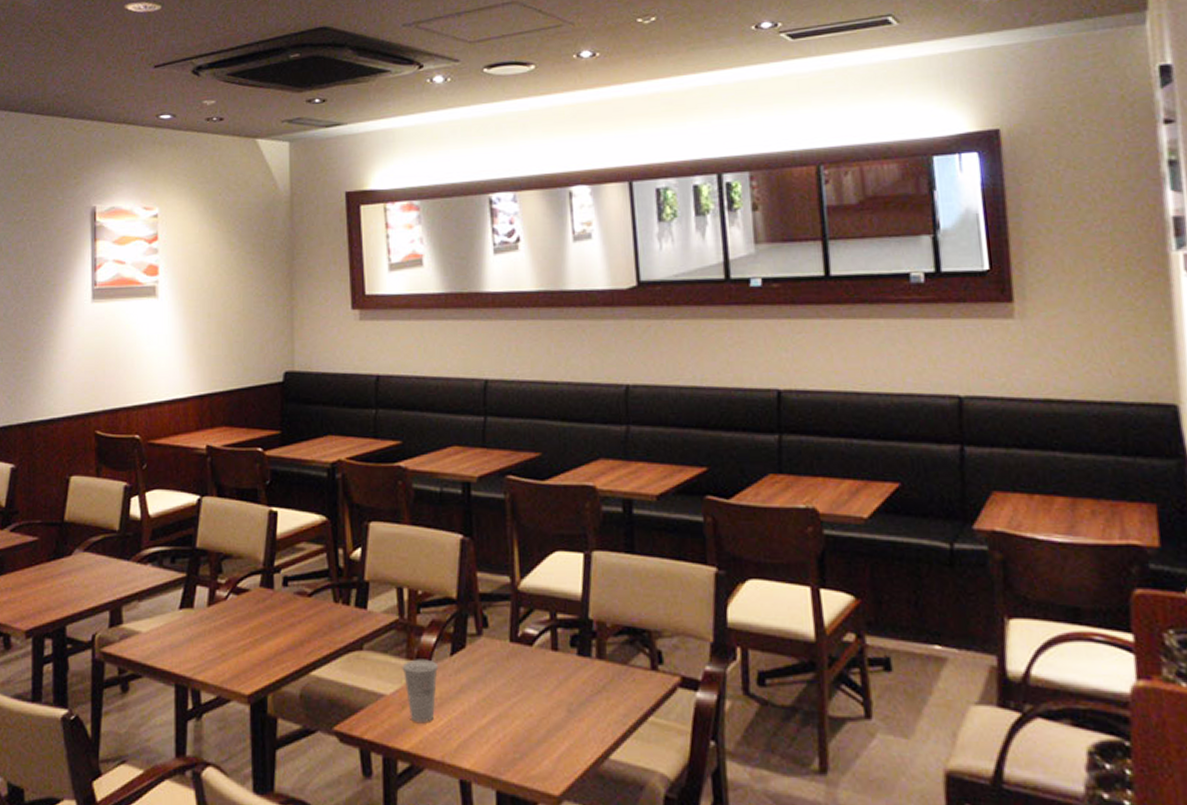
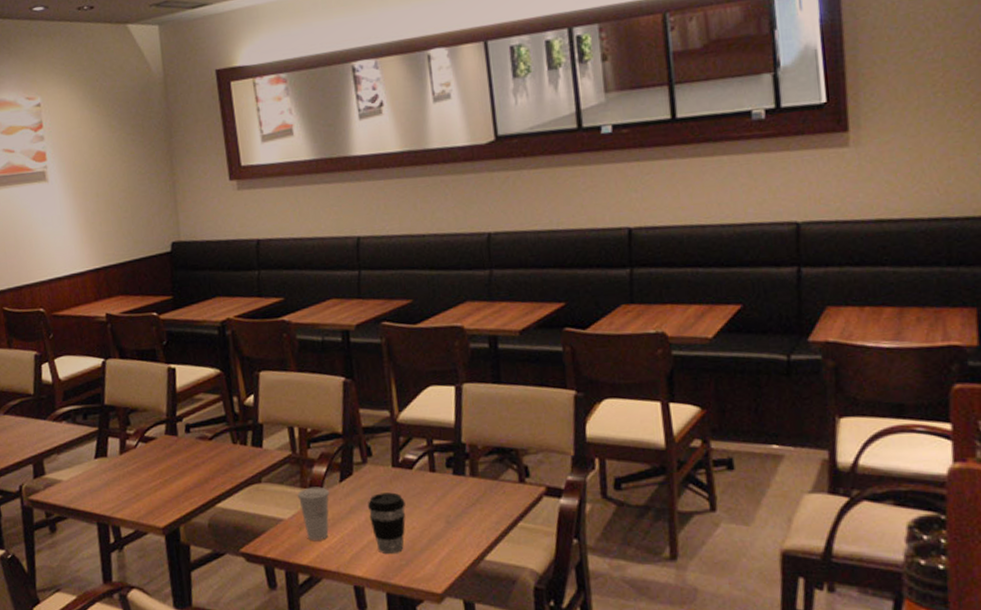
coffee cup: none [479,671,523,745] -> present [367,492,406,555]

